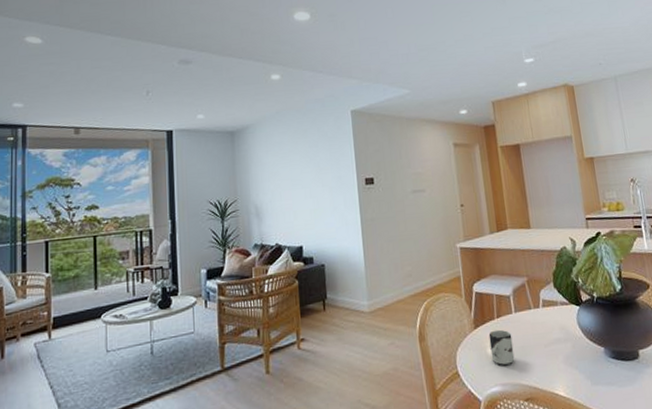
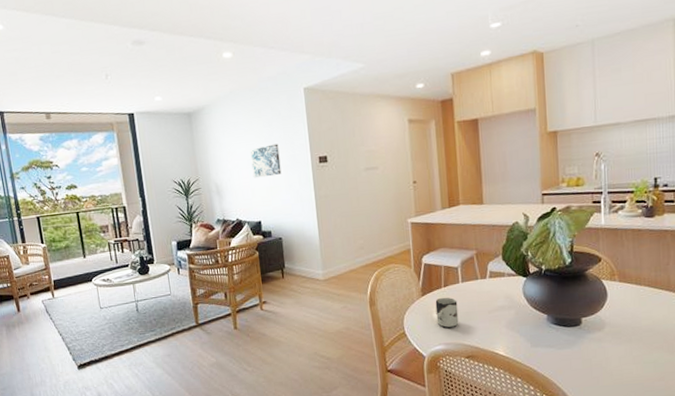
wall art: none [294,164,326,200] -> present [250,144,282,178]

